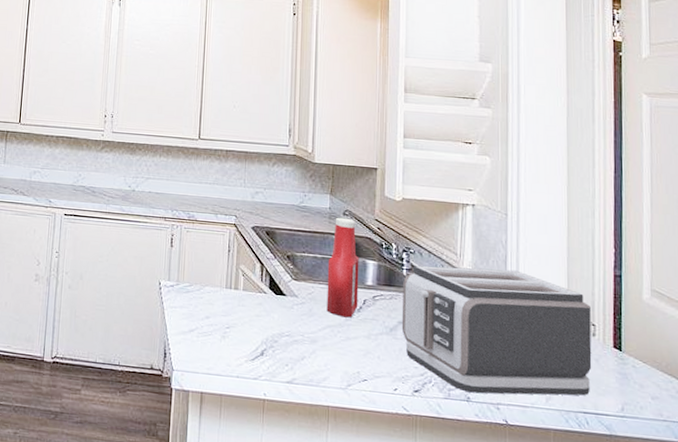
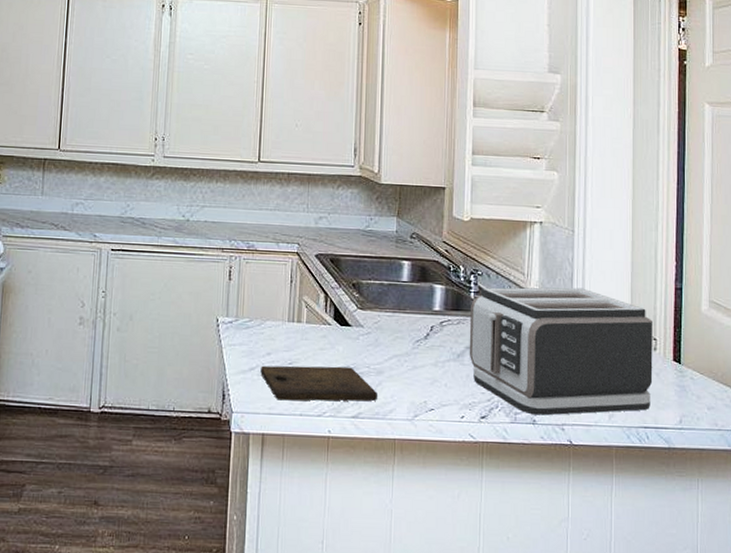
cutting board: none [200,328,311,368] -> present [260,365,377,401]
ketchup bottle: present [326,217,359,318] -> none [393,240,427,346]

